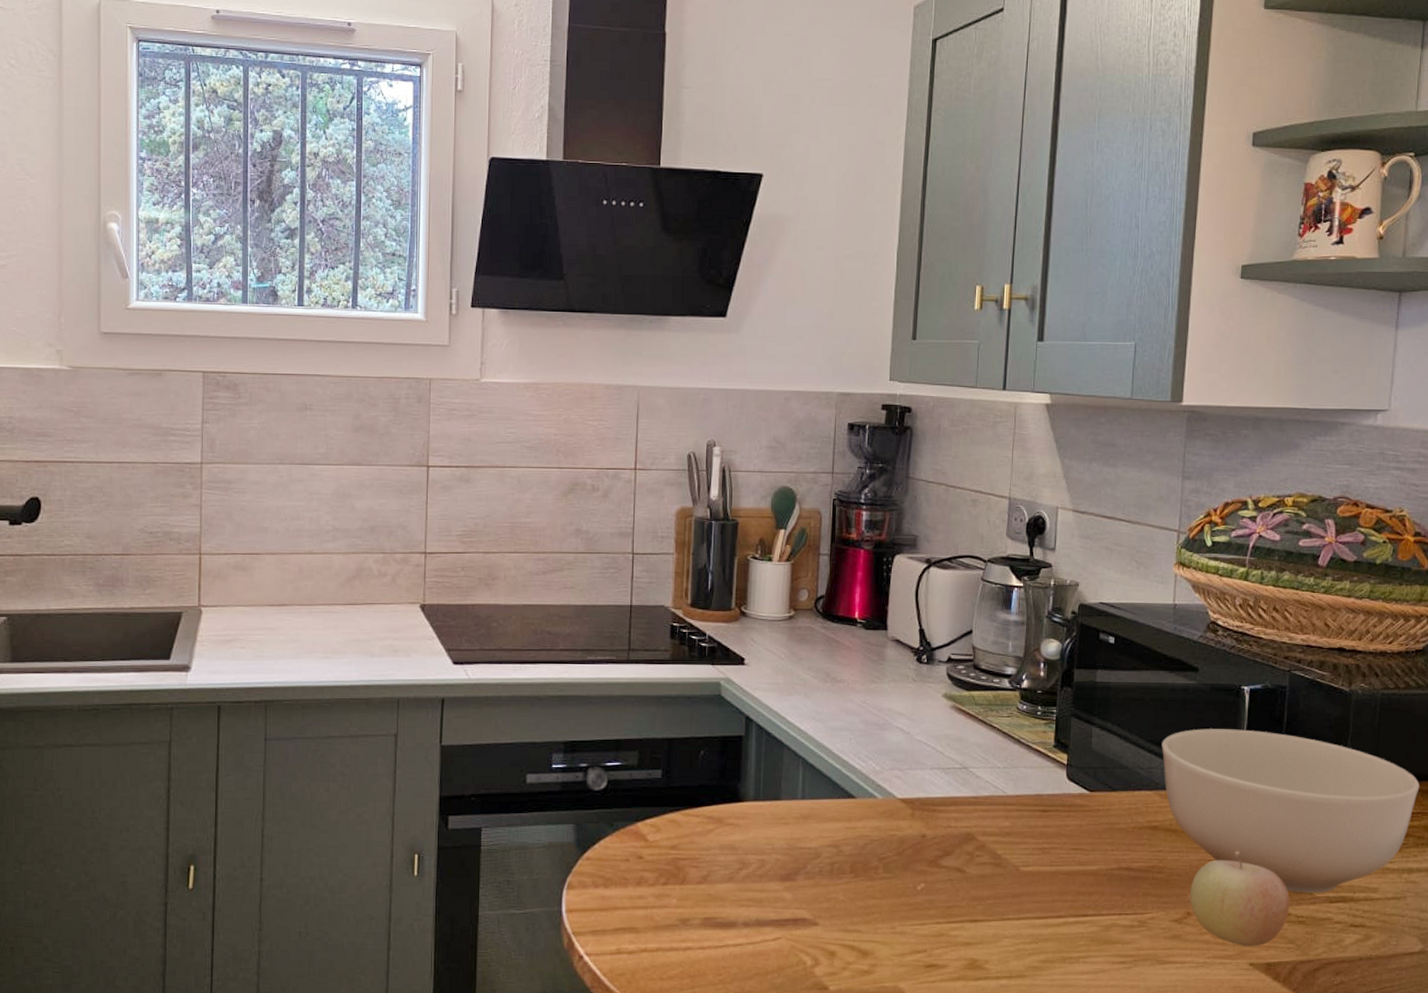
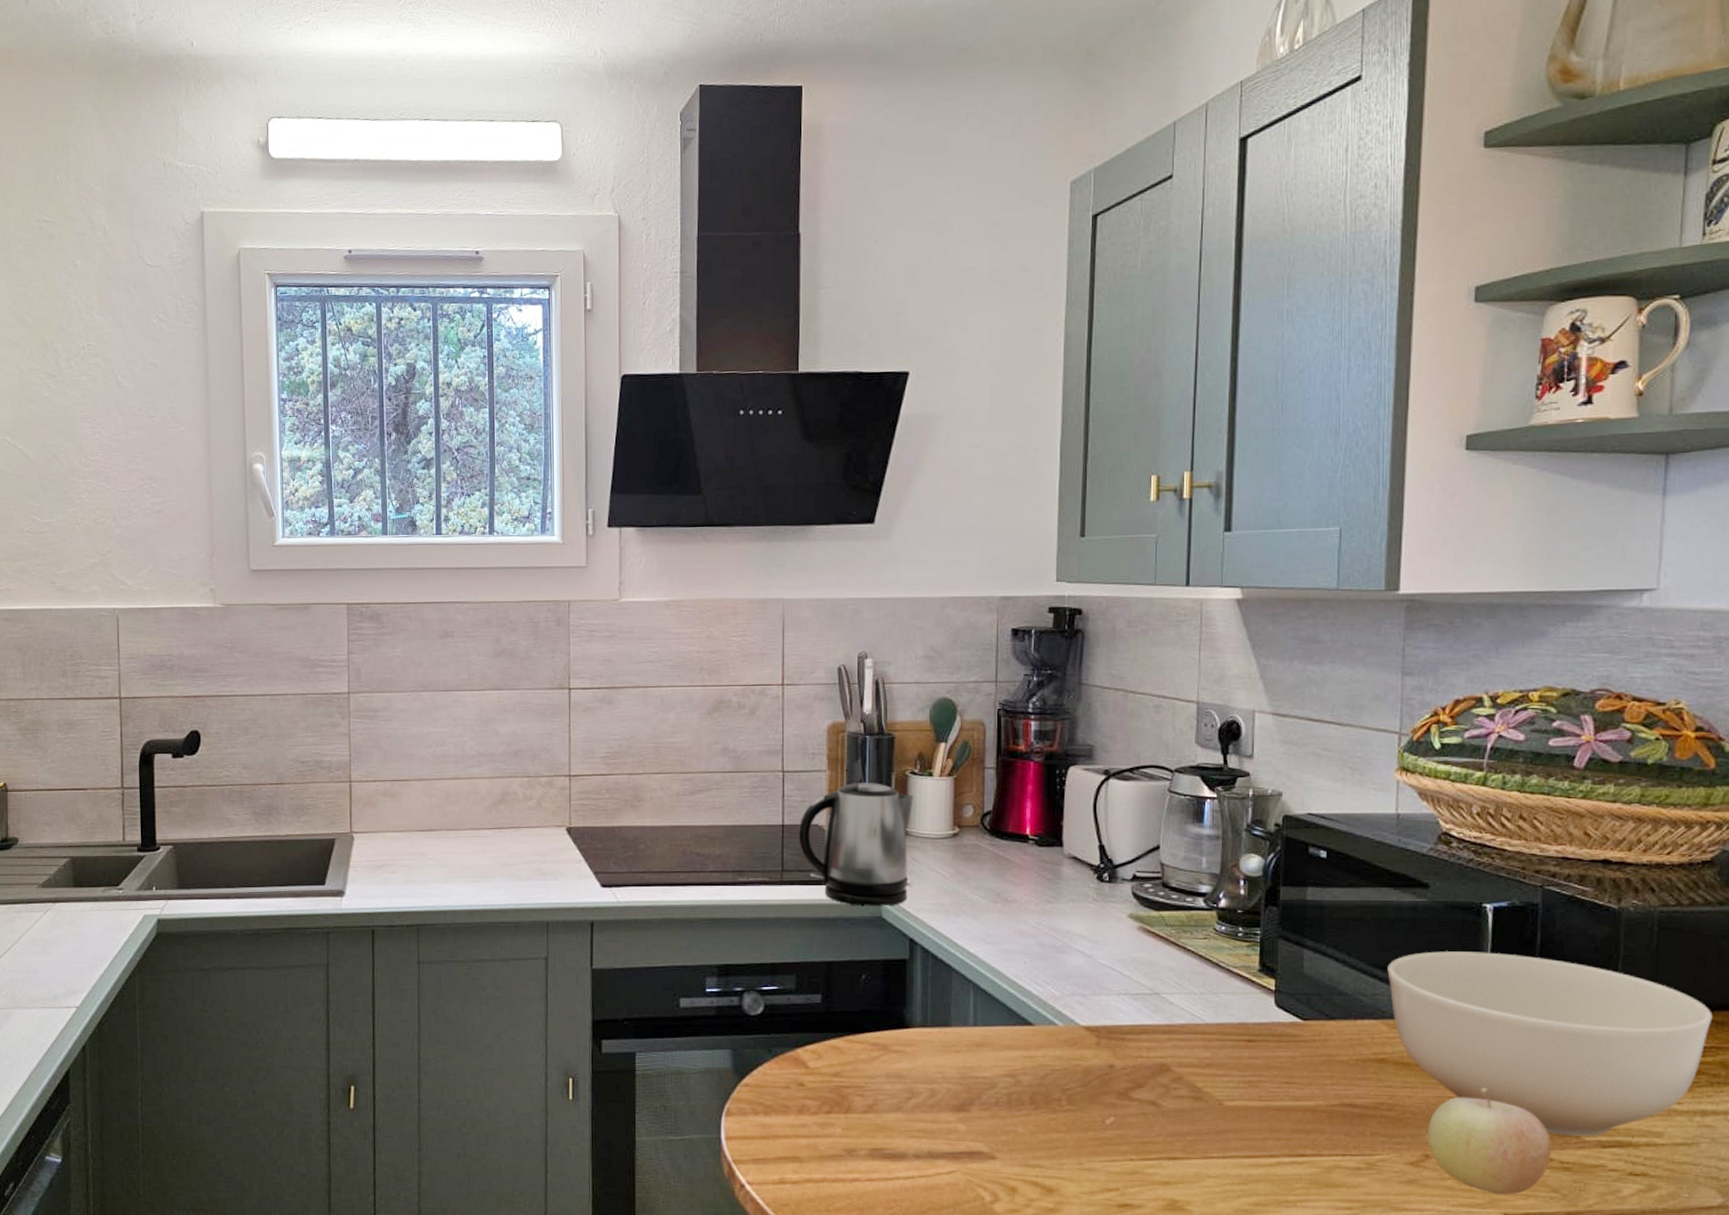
kettle: none [645,565,754,685] -> present [798,782,913,907]

